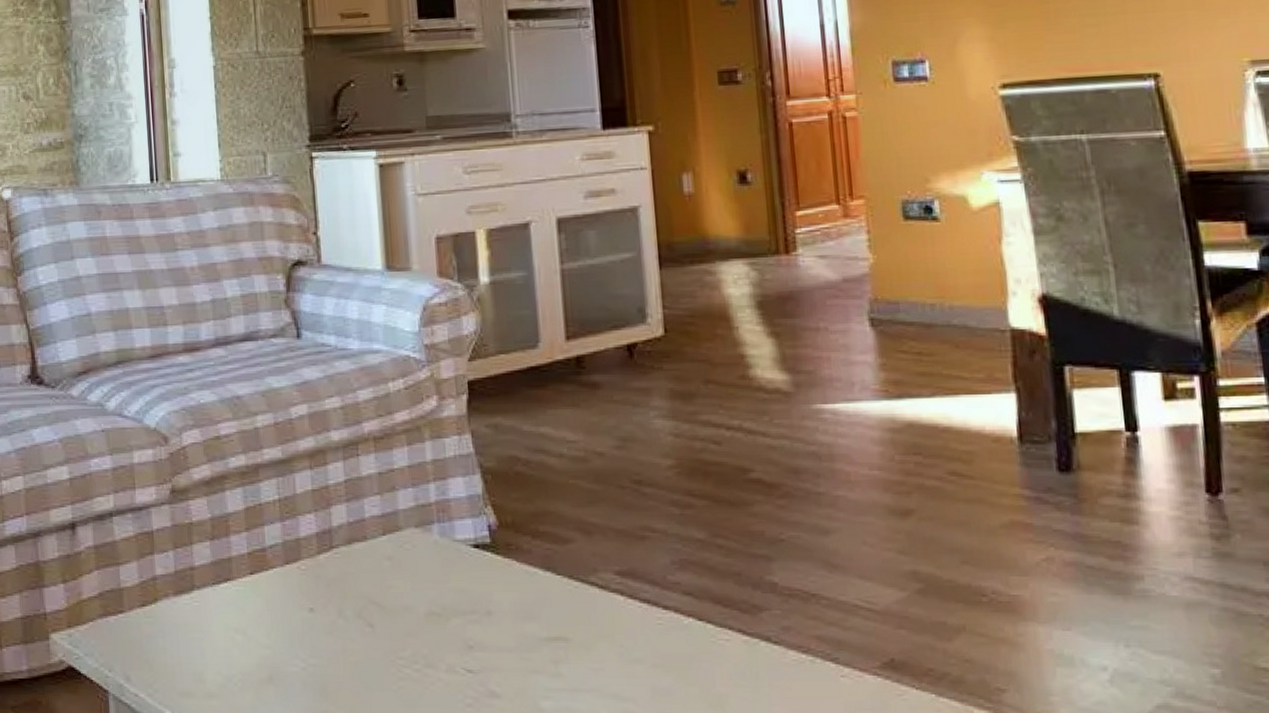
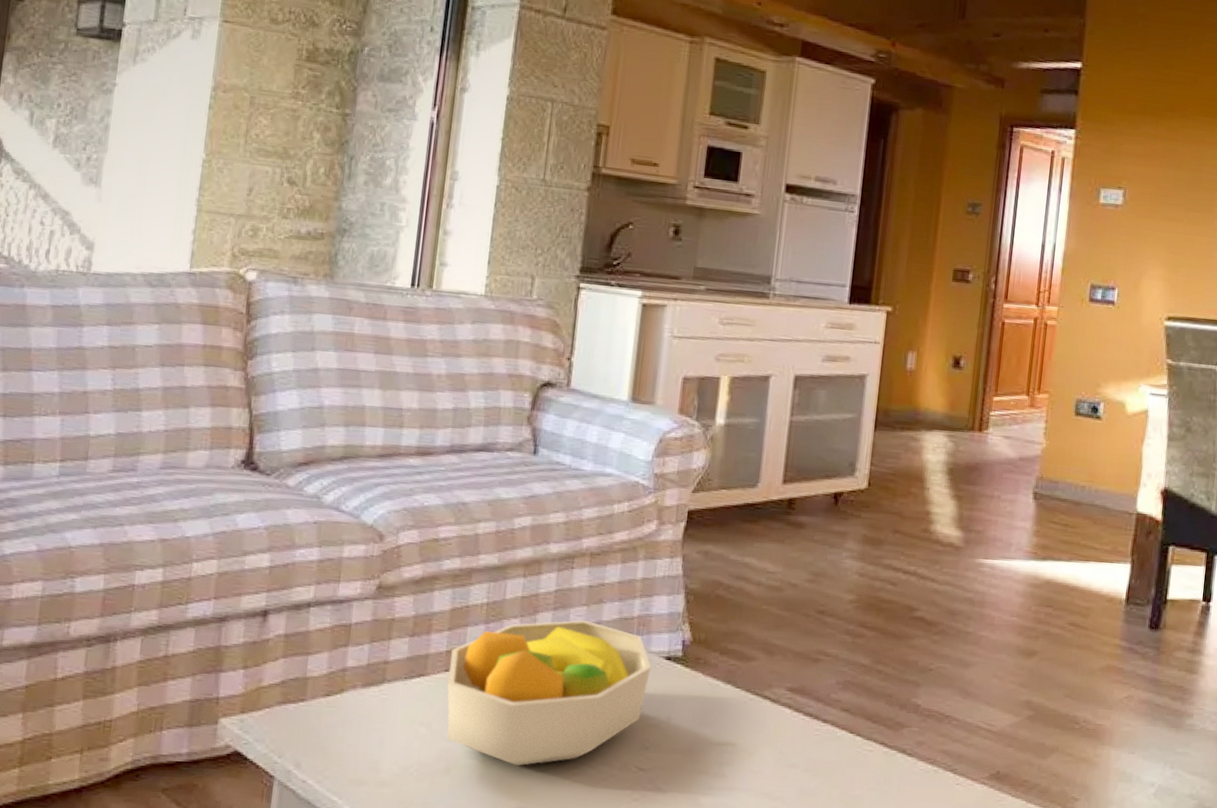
fruit bowl: none [253,510,460,673] -> present [447,620,652,767]

